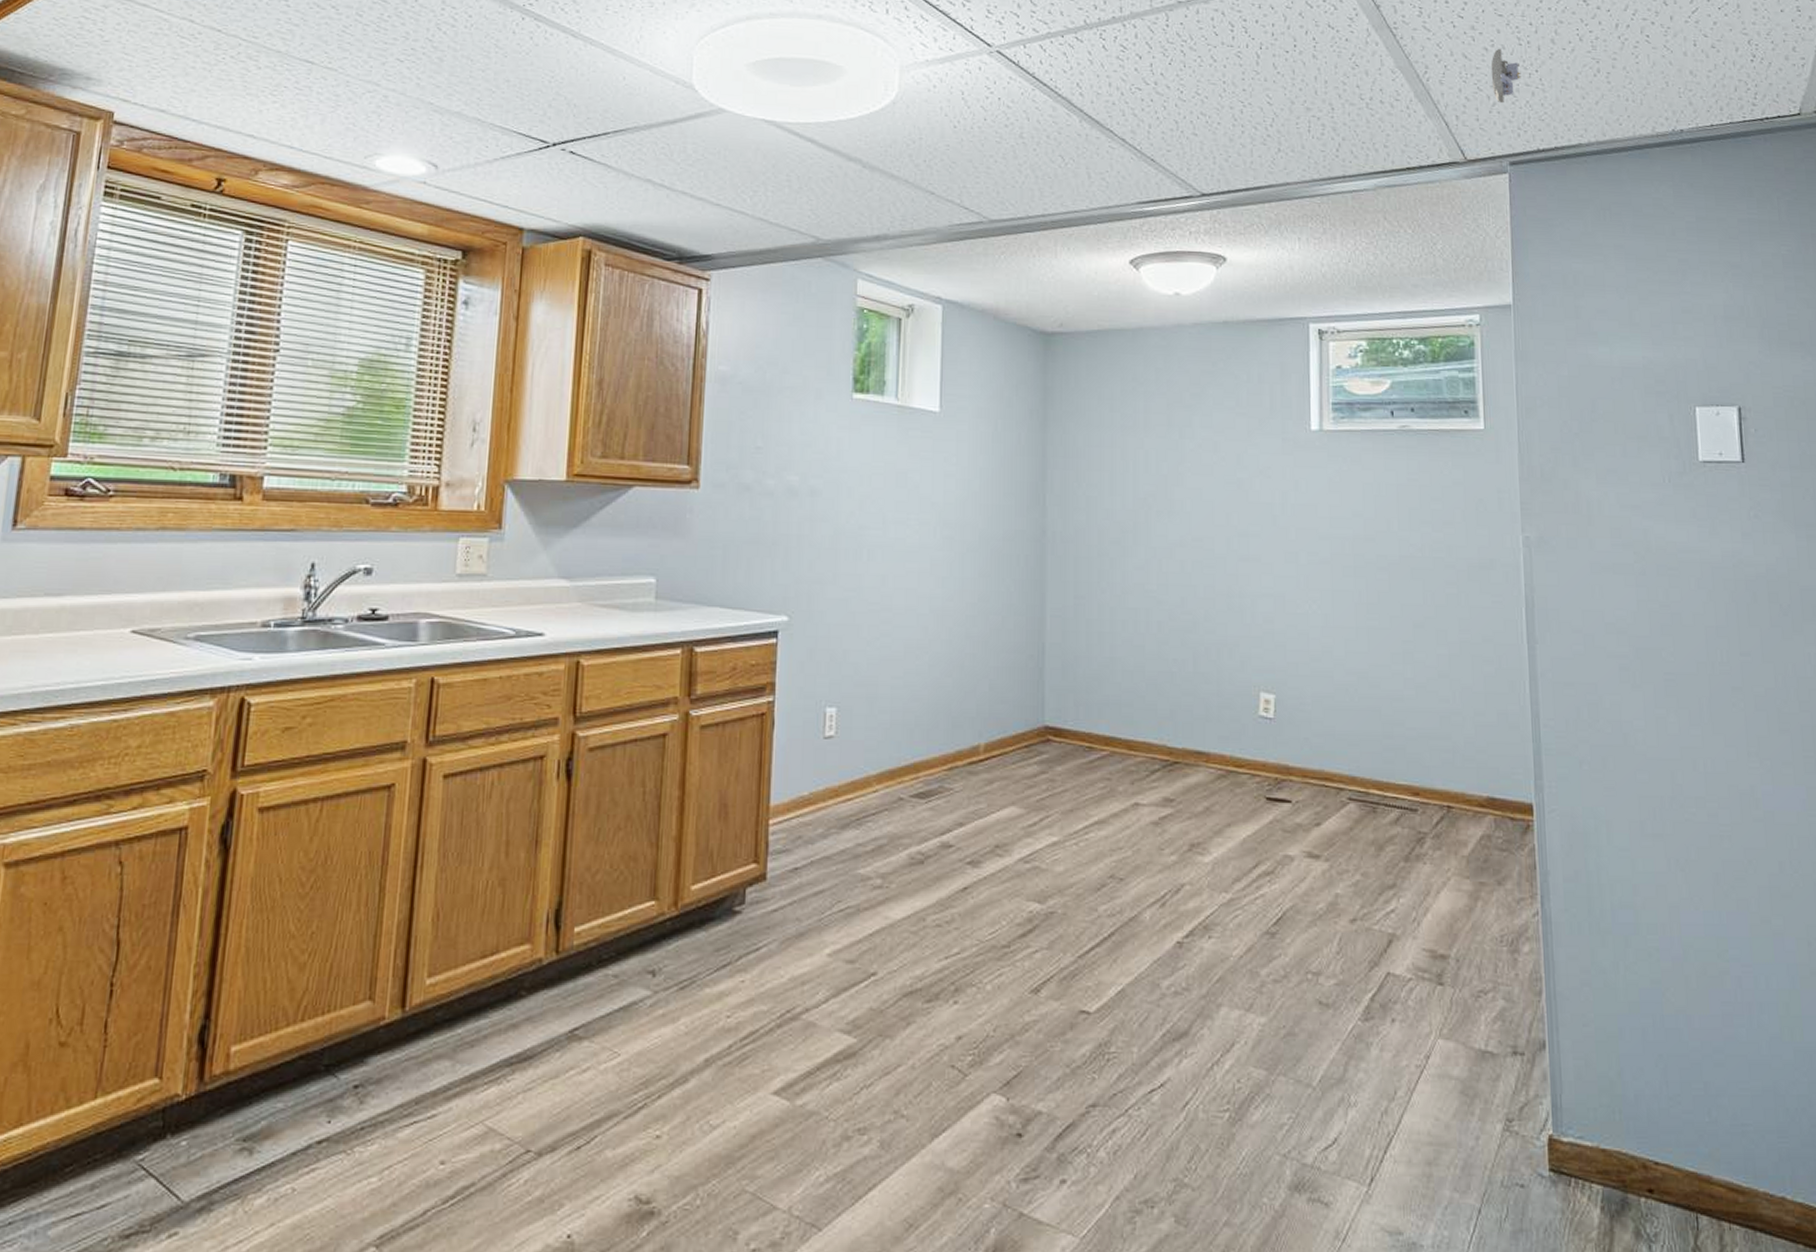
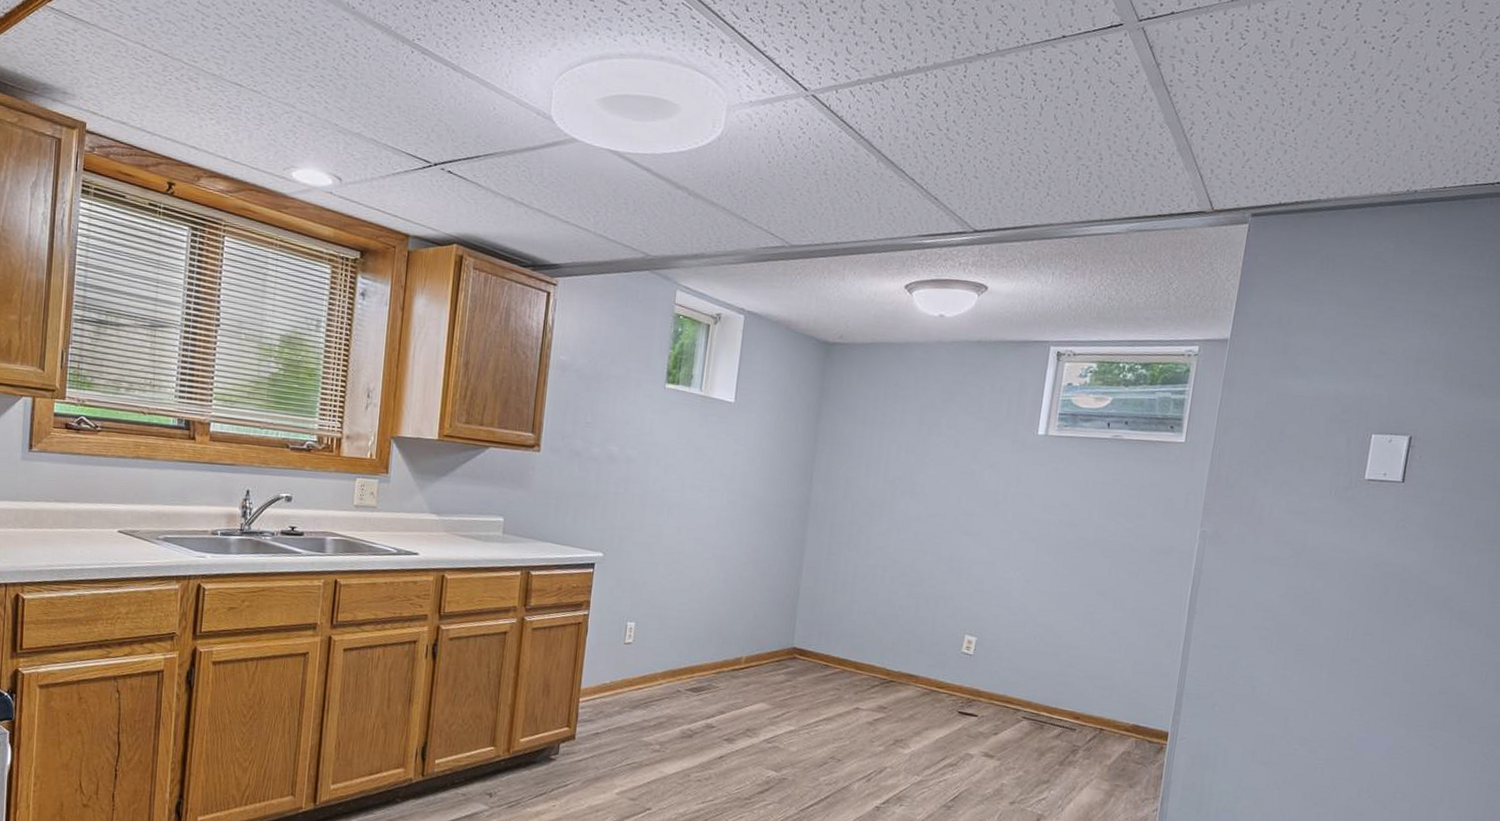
smoke detector: present [1491,48,1522,104] -> none [1249,108,1279,160]

